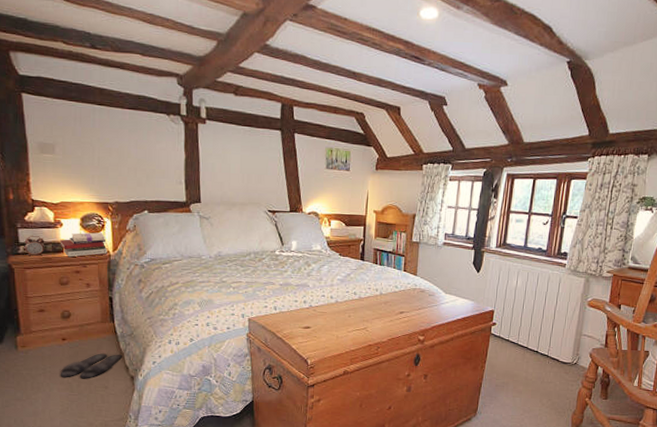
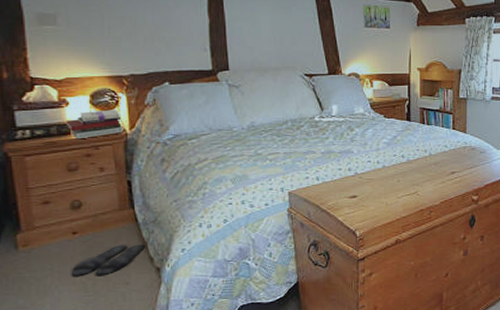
alarm clock: present [24,236,45,256] -> none [22,118,48,142]

